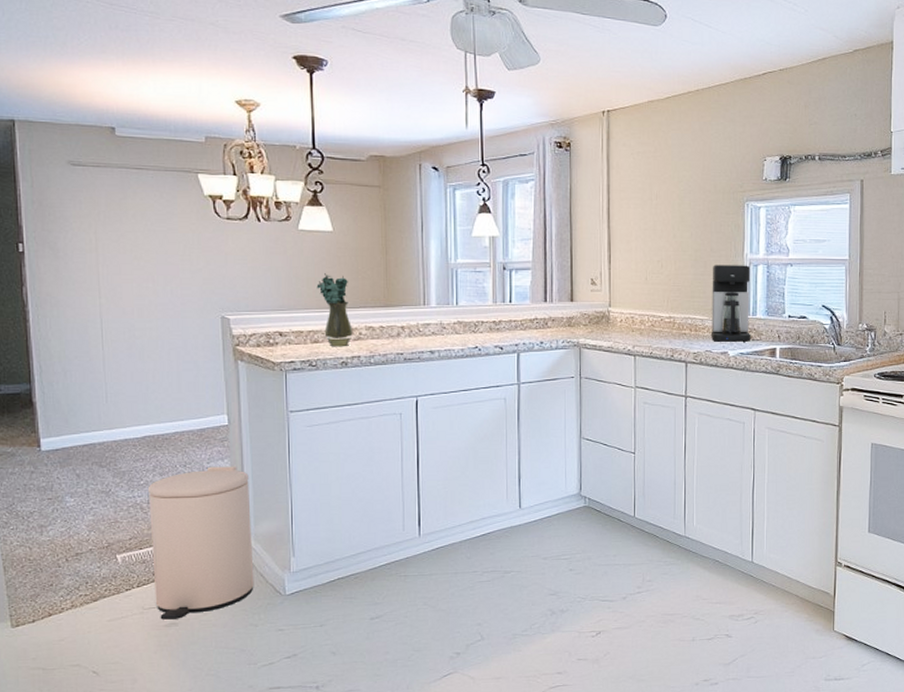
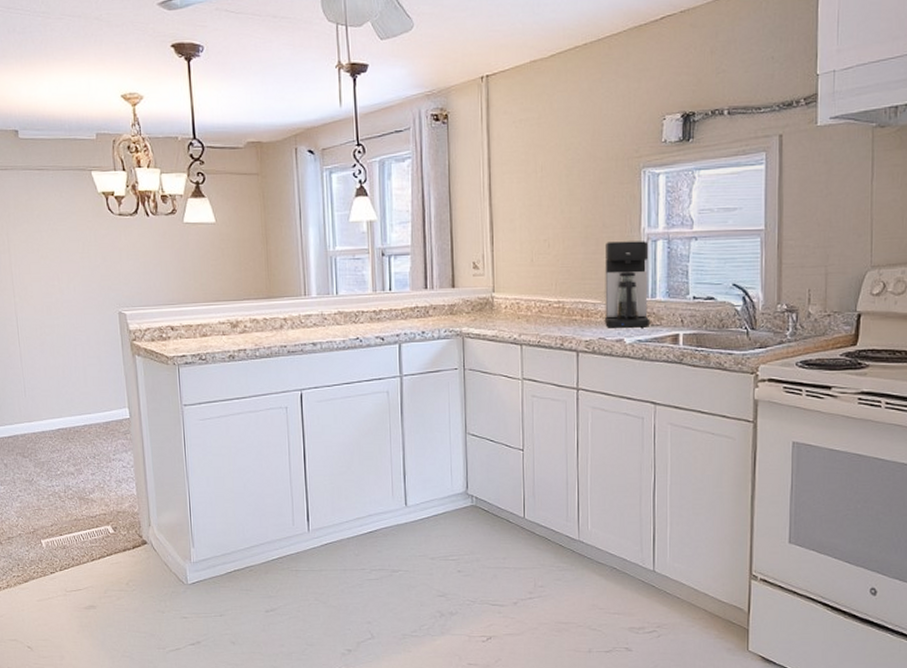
pedal bin: present [147,466,254,620] -> none [63,458,160,602]
vase: present [316,273,353,347] -> none [203,266,239,341]

